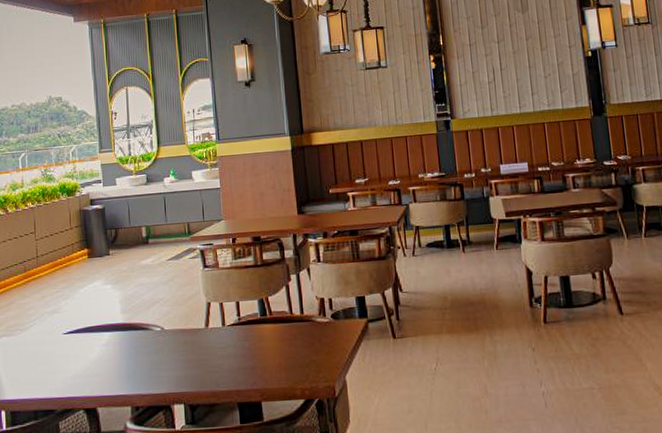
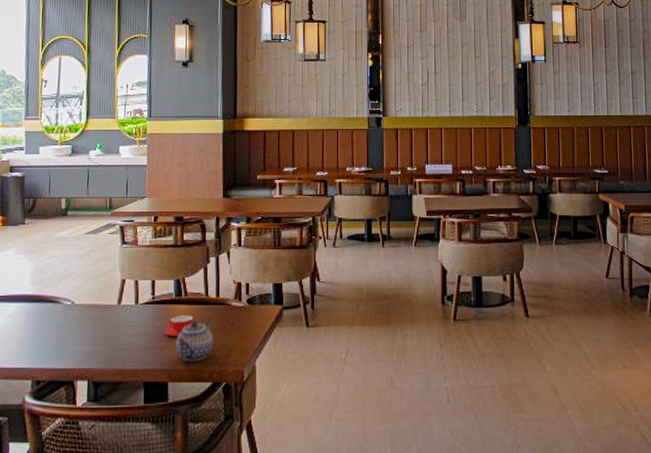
teacup: none [253,334,281,356] -> present [165,316,194,336]
teapot: none [265,338,302,380] -> present [175,321,213,362]

